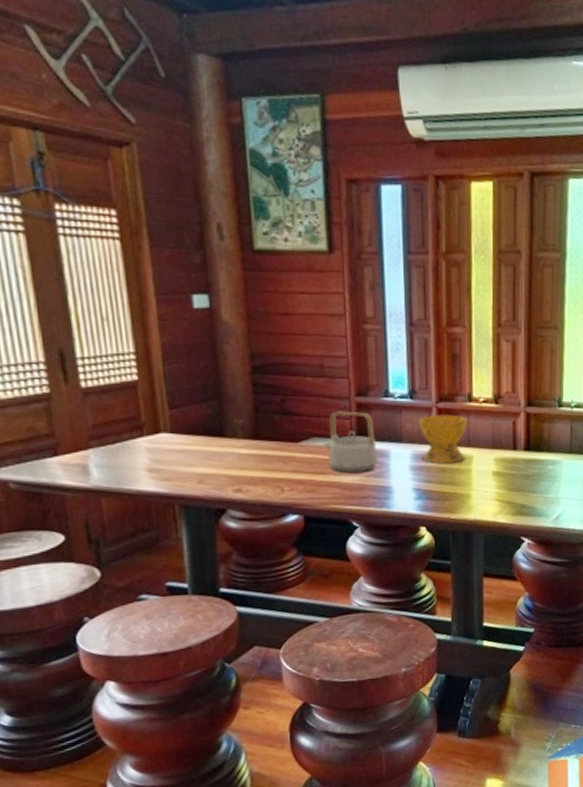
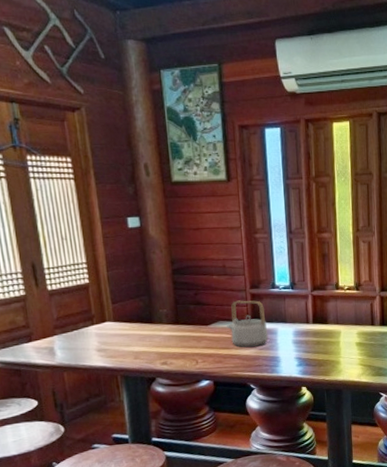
bowl: present [418,414,468,463] -> none [298,300,336,338]

